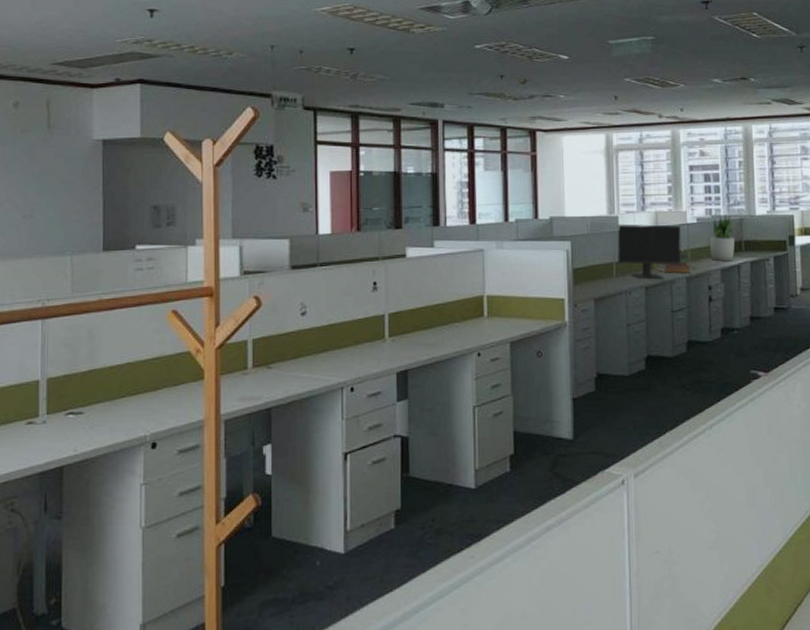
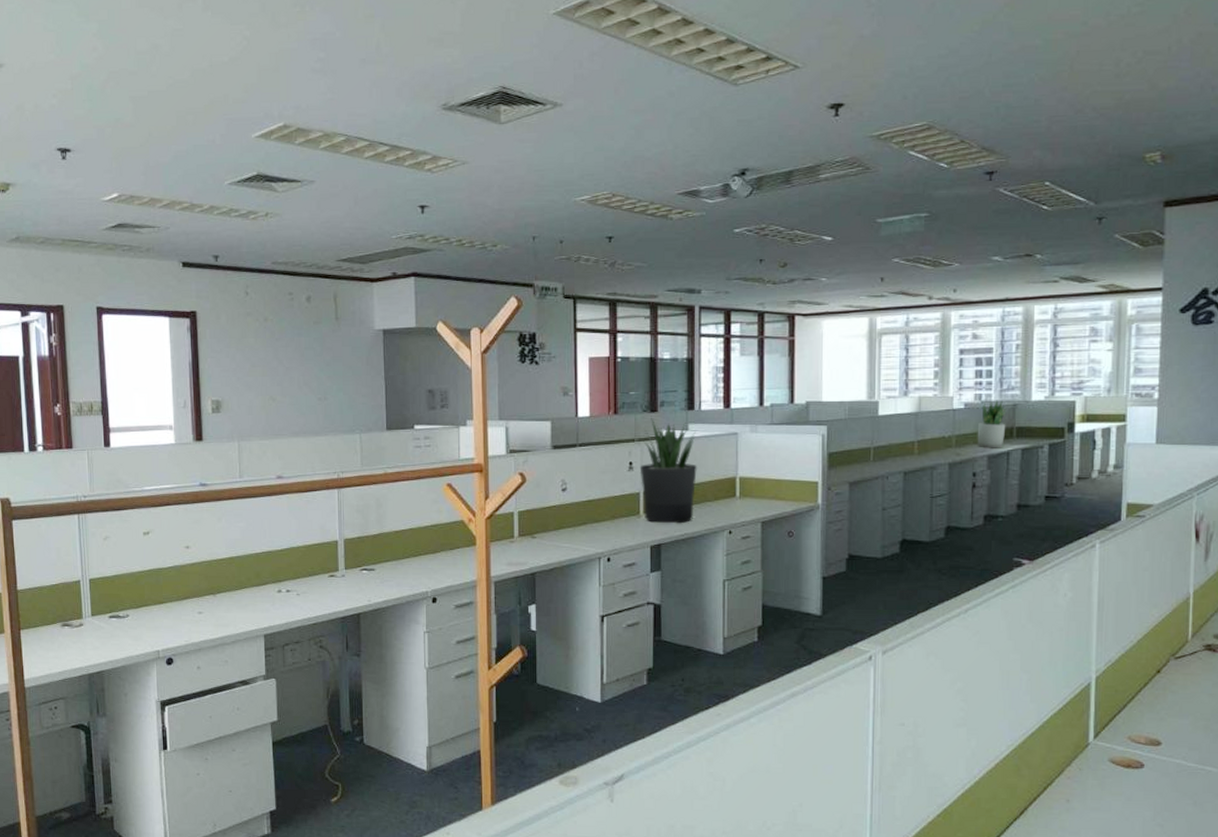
planter: none [384,232,444,348] -> present [639,416,697,524]
computer monitor: present [617,223,682,279] -> none [876,409,947,464]
books: present [656,253,691,273] -> none [916,438,954,459]

